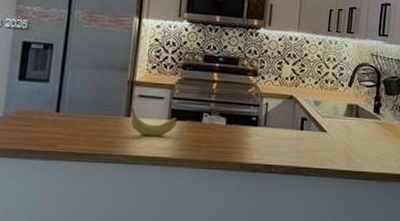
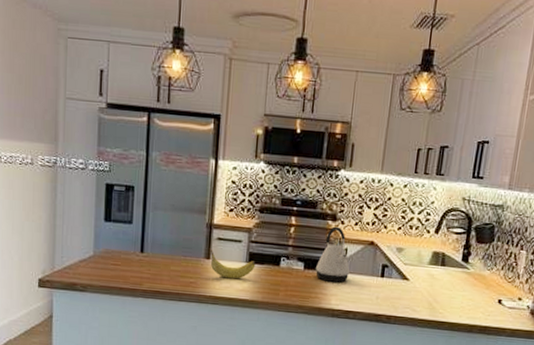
kettle: none [237,81,271,137] -> present [315,226,350,283]

